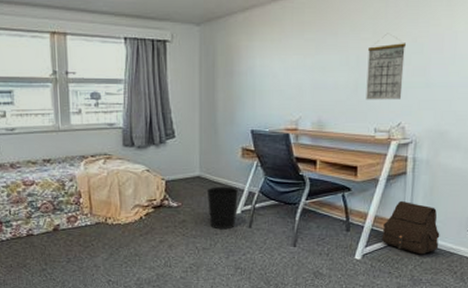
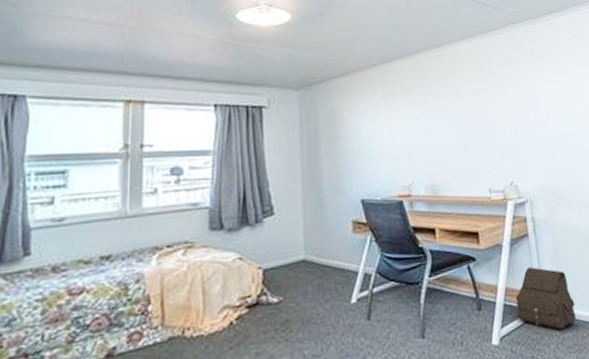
wastebasket: present [206,186,239,230] -> none [314,269,353,327]
calendar: present [366,34,406,100] -> none [470,95,510,160]

